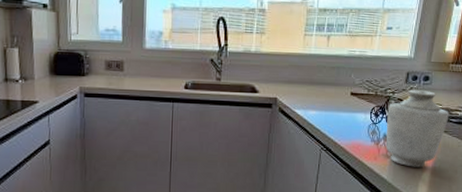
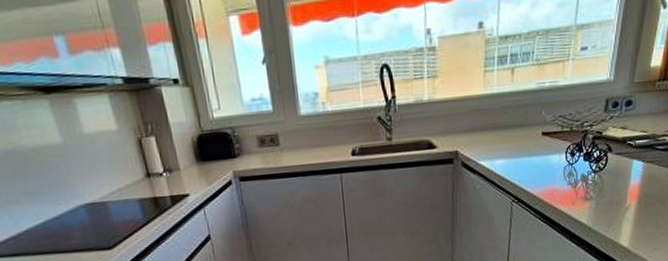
vase: present [386,89,449,167] -> none [585,117,656,207]

